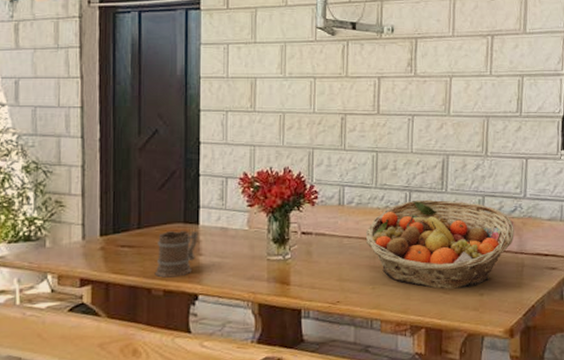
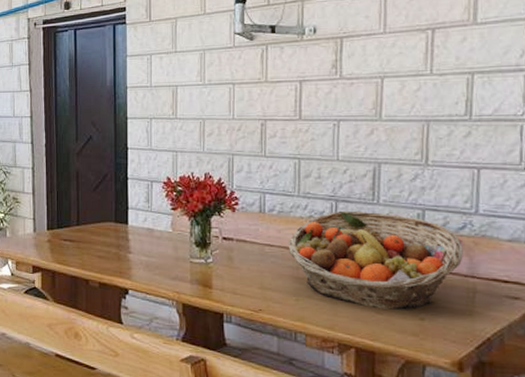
mug: present [154,231,199,278] -> none [91,229,128,272]

